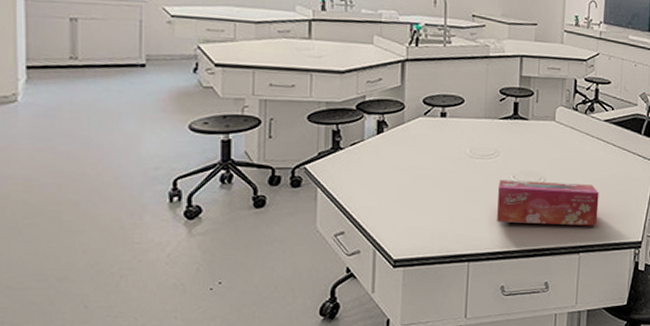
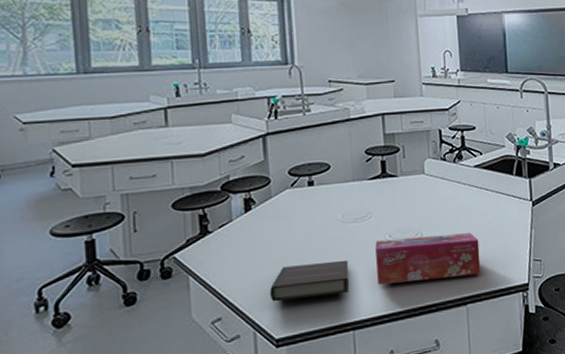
book: none [393,192,471,226] -> present [270,259,350,302]

